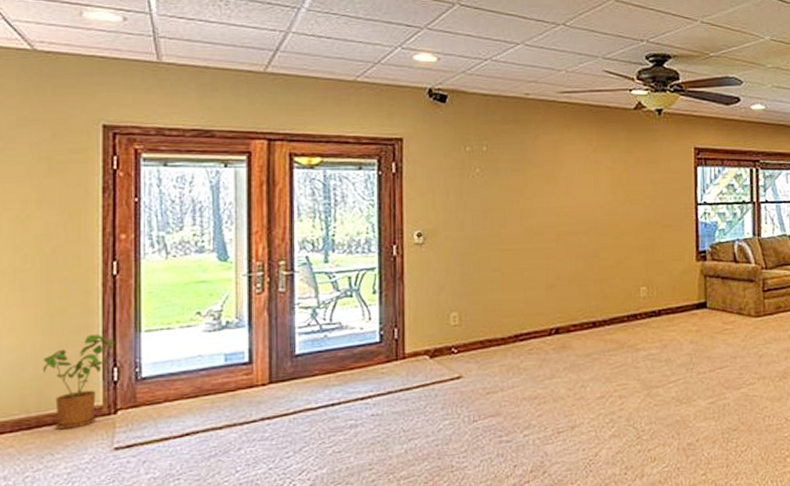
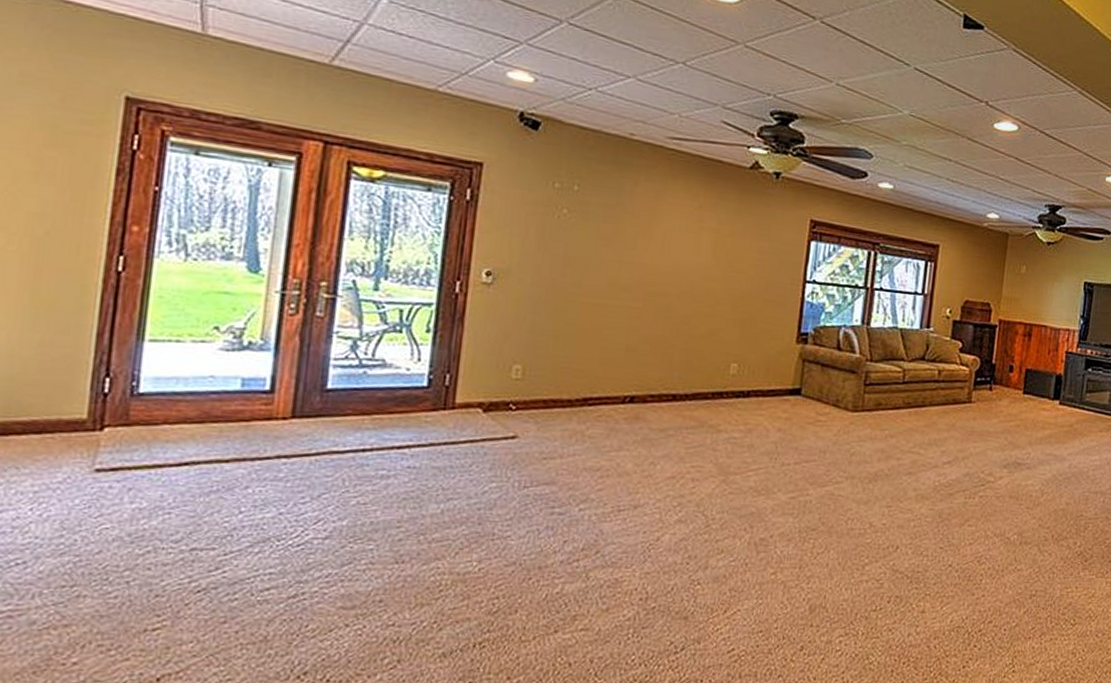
house plant: present [42,335,115,430] -> none [16,337,111,442]

